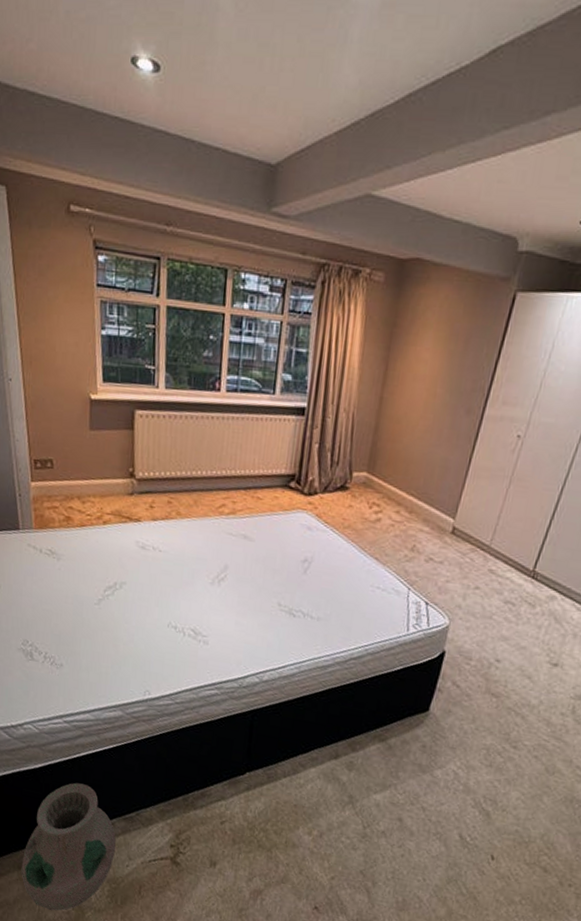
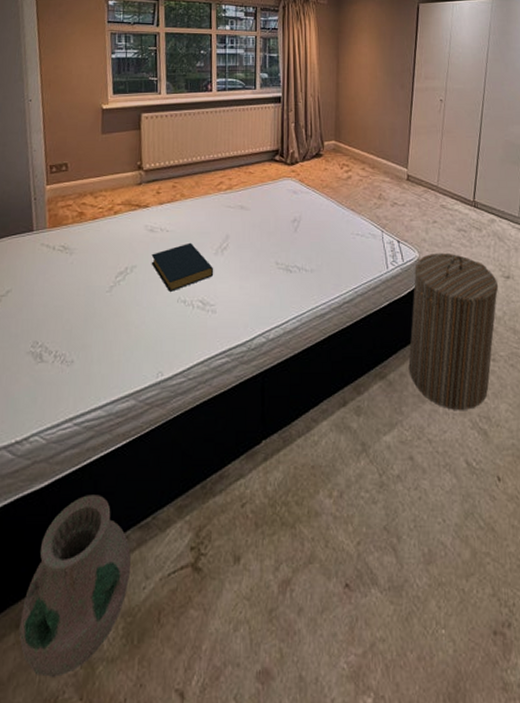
hardback book: none [141,567,209,615] -> present [151,242,214,292]
laundry hamper: none [413,623,542,790] -> present [408,253,499,411]

